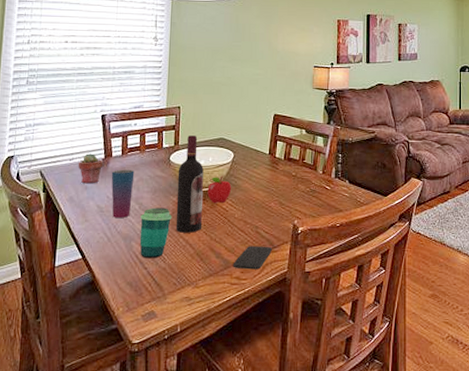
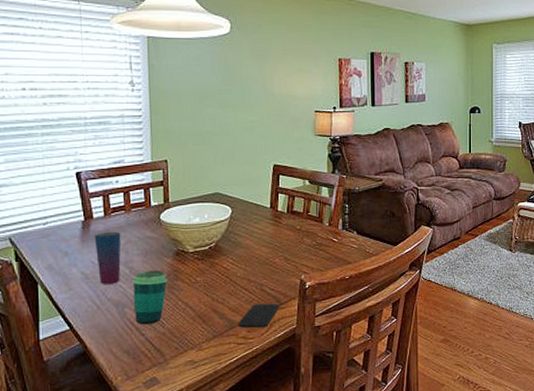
potted succulent: present [78,153,104,184] -> none [53,216,84,250]
wine bottle: present [175,135,204,233] -> none [170,191,201,296]
fruit: present [207,176,232,204] -> none [205,233,232,263]

